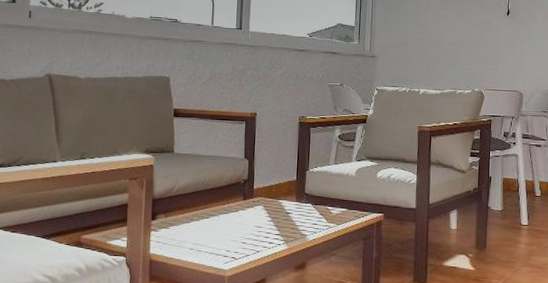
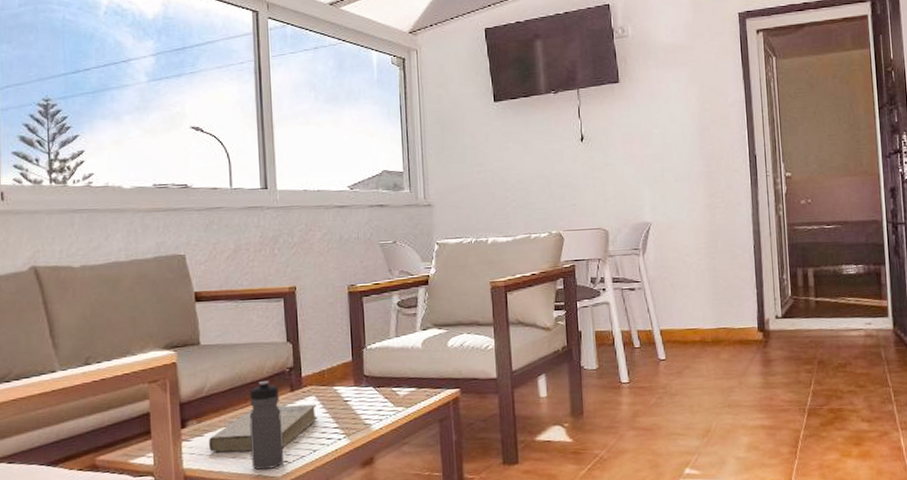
book: none [172,211,264,246] -> present [208,404,318,453]
water bottle: none [205,188,234,262] -> present [249,380,285,470]

